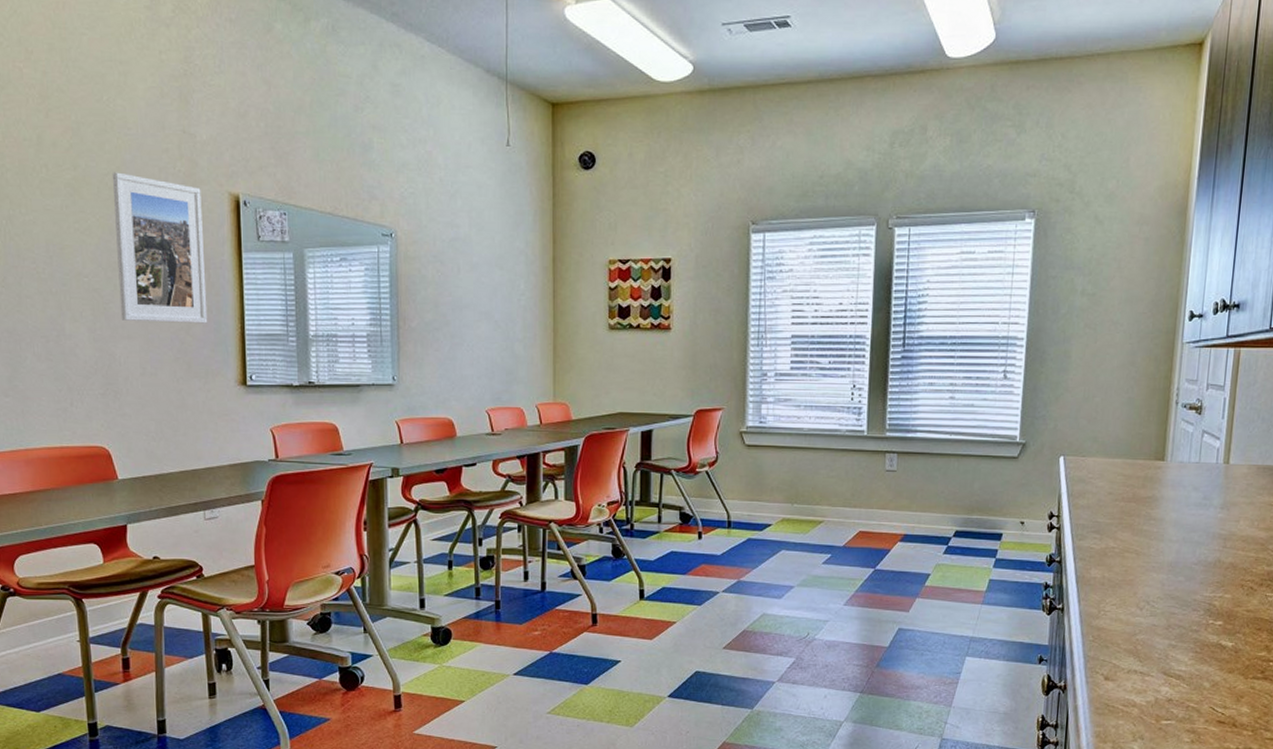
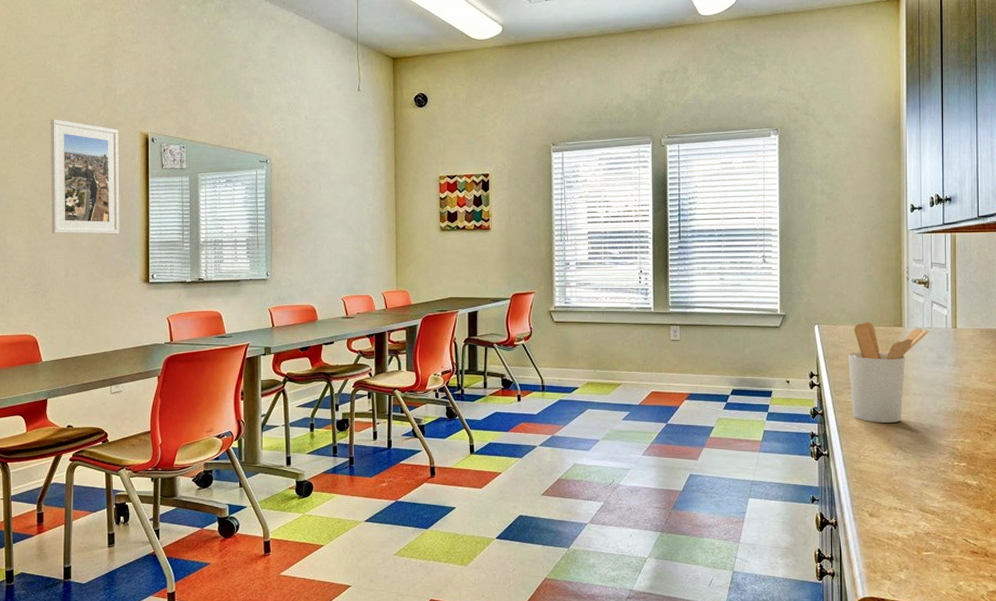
utensil holder: none [1095,454,1196,574] -> present [848,322,929,423]

